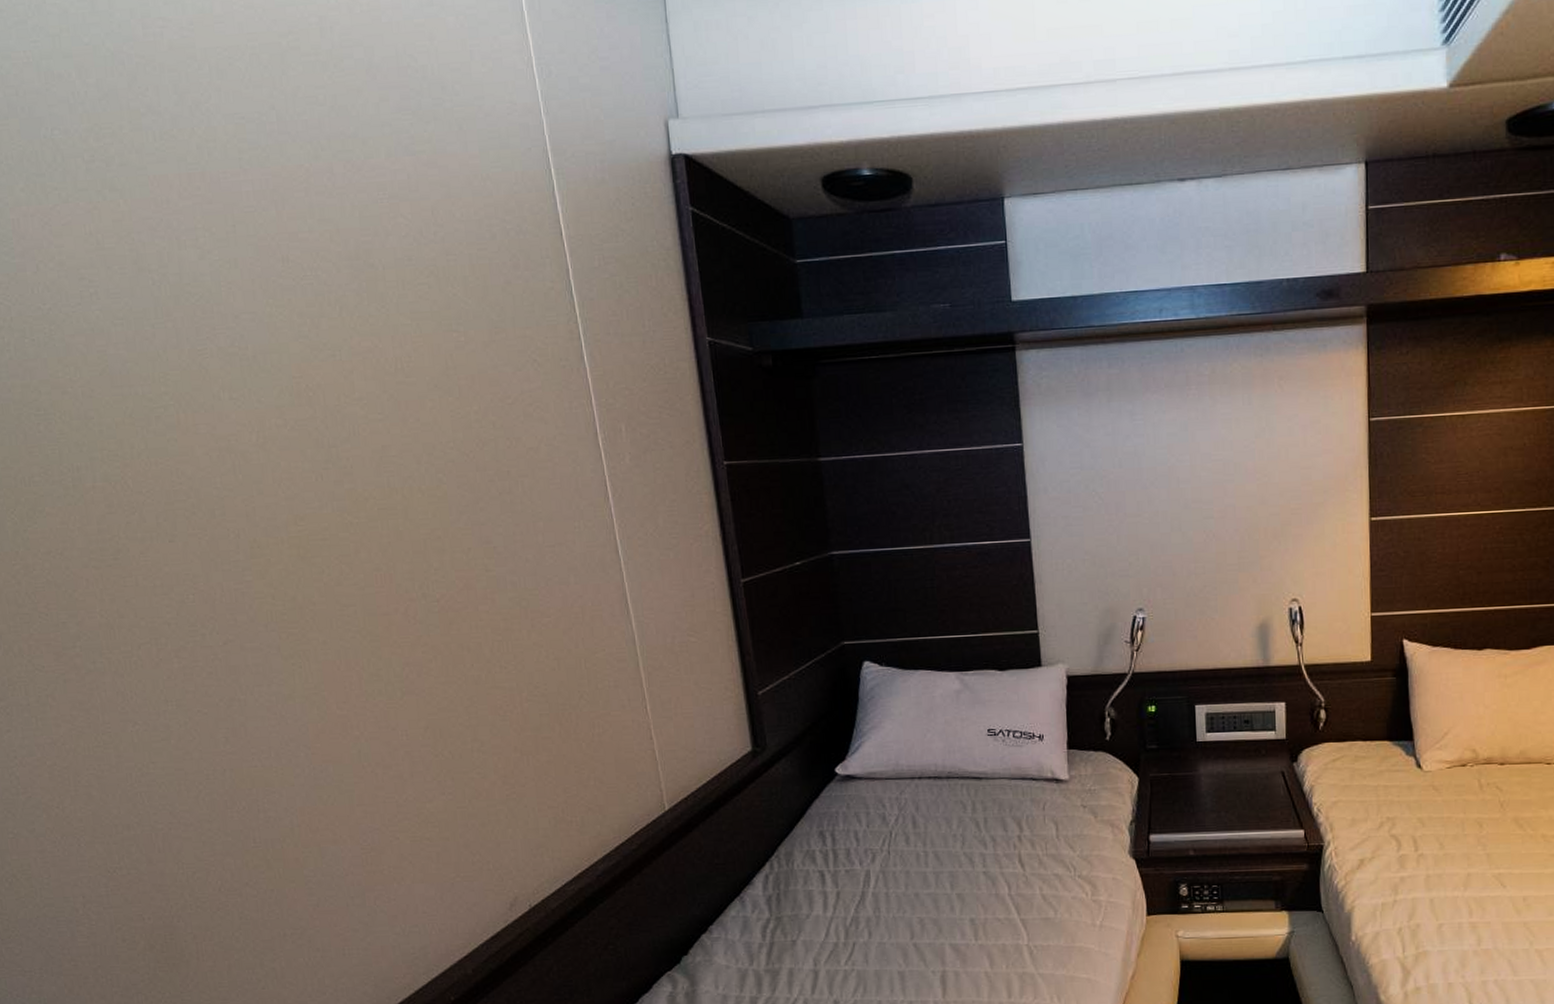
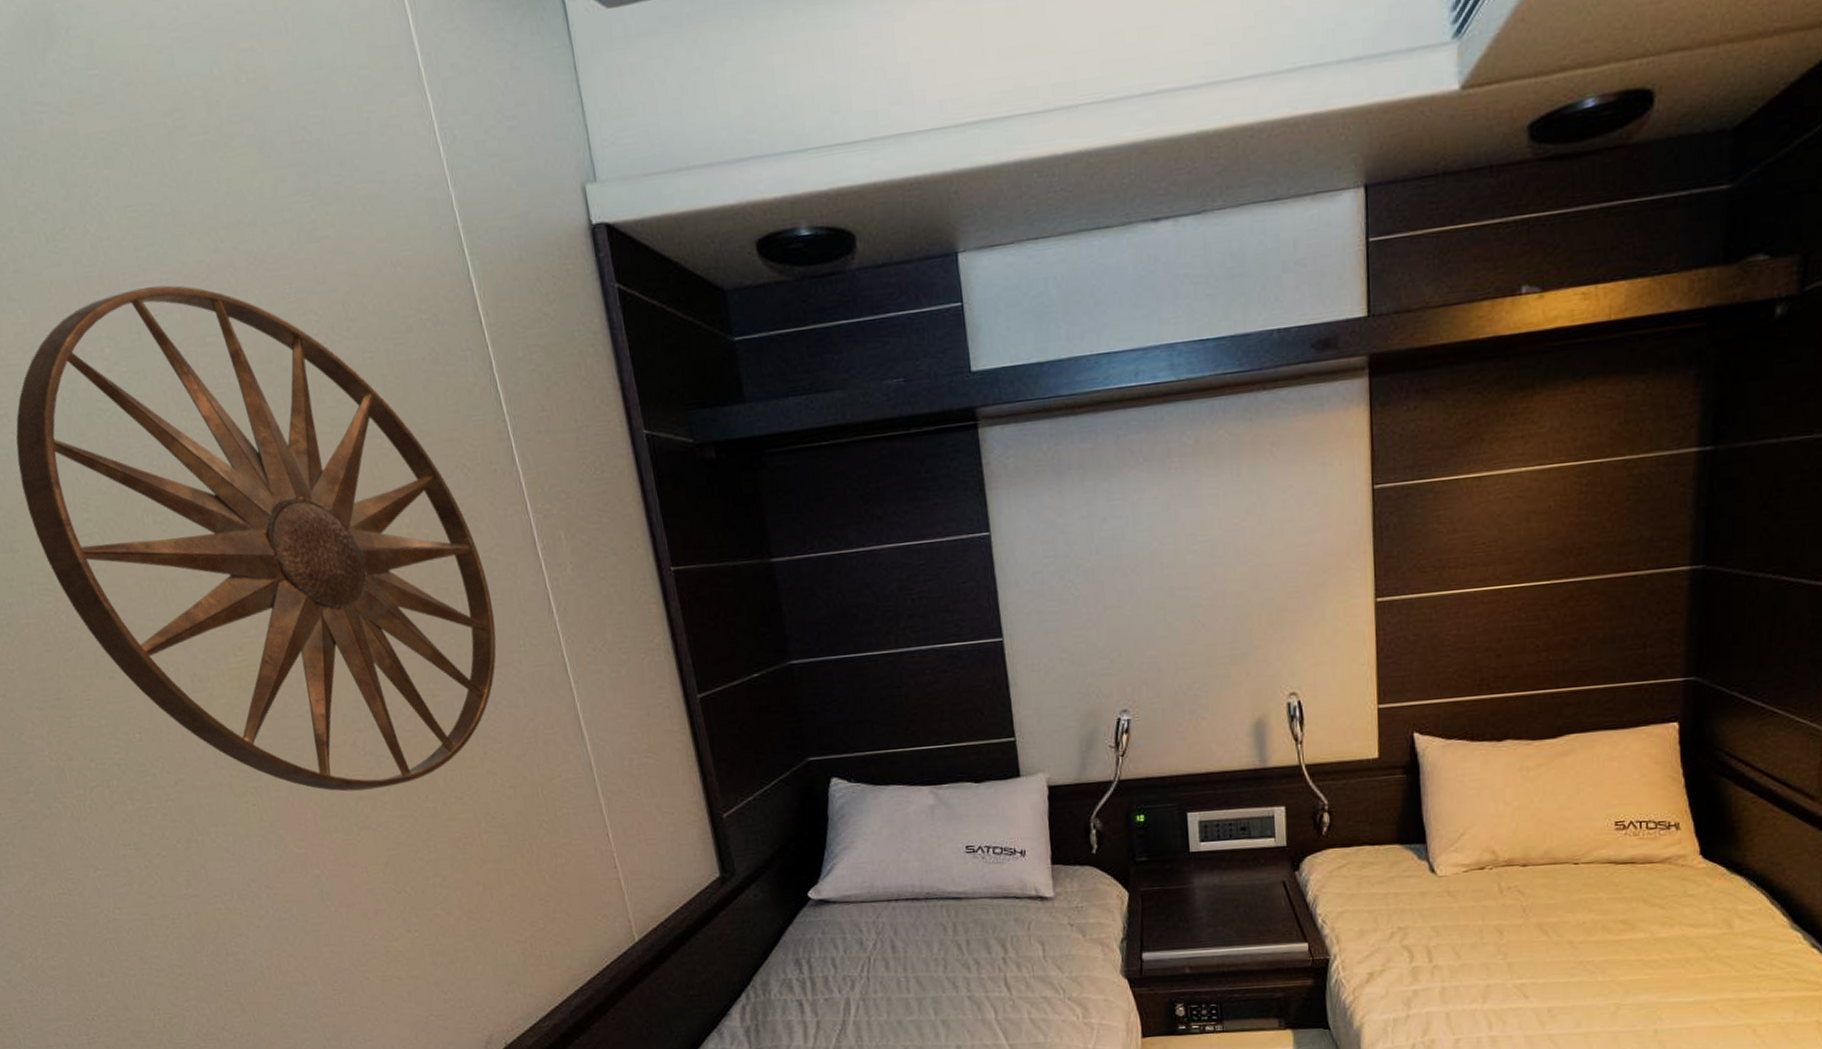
wall art: none [102,185,553,658] -> present [16,285,497,792]

